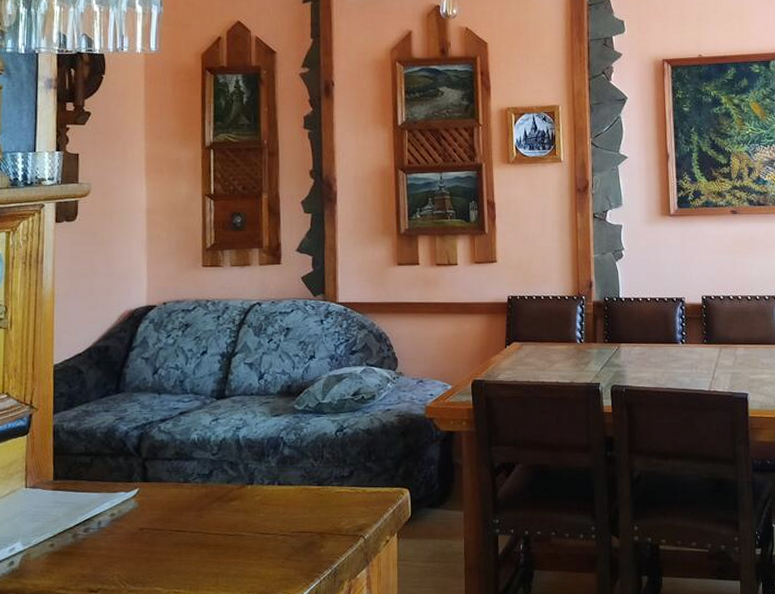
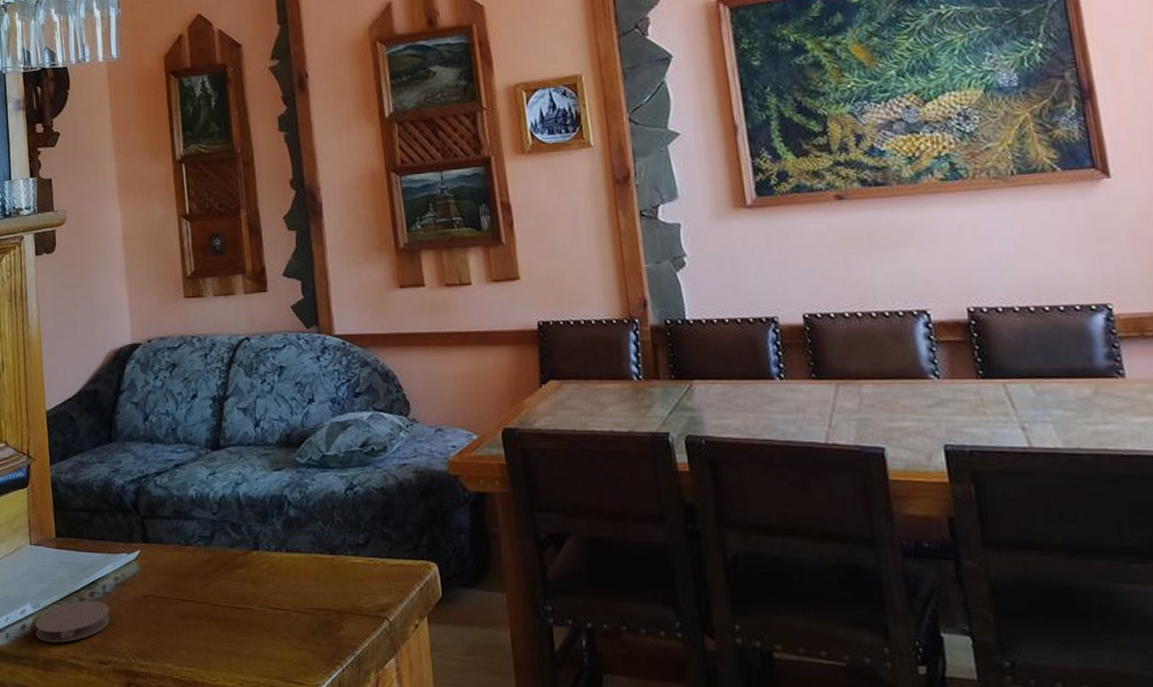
coaster: none [24,535,103,577] -> present [35,600,110,643]

